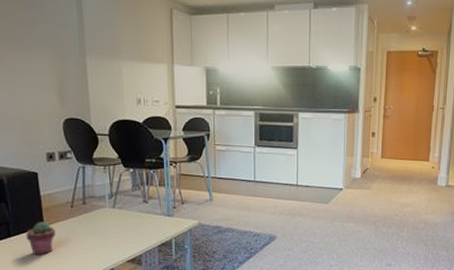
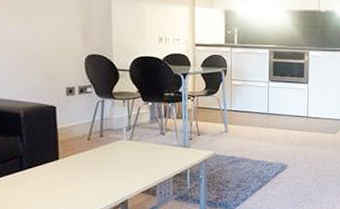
potted succulent: present [25,221,56,256] -> none [39,153,70,189]

